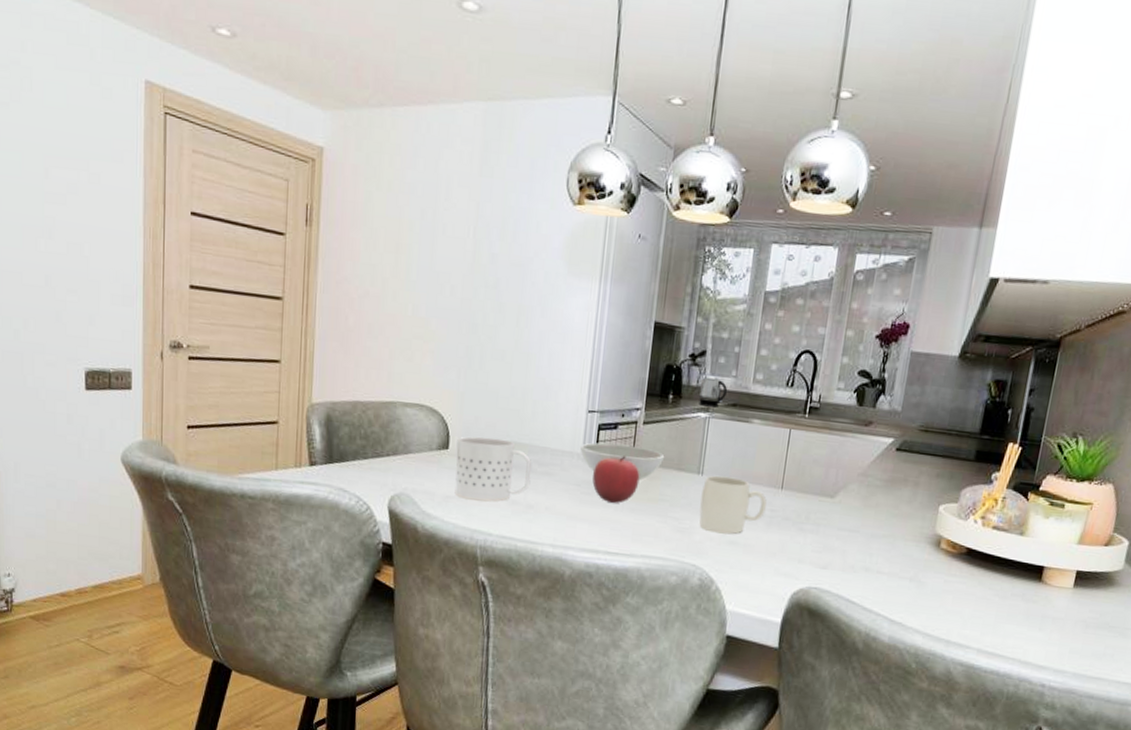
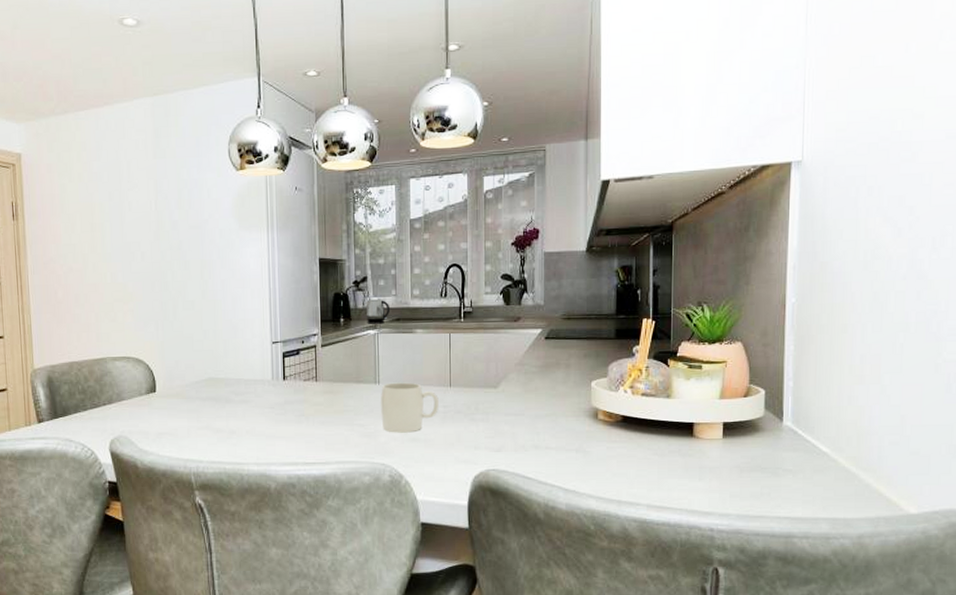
mug: present [454,436,532,502] -> none [162,377,231,433]
bowl: present [579,442,665,481] -> none [269,367,344,396]
fruit: present [592,456,640,503] -> none [284,377,325,419]

